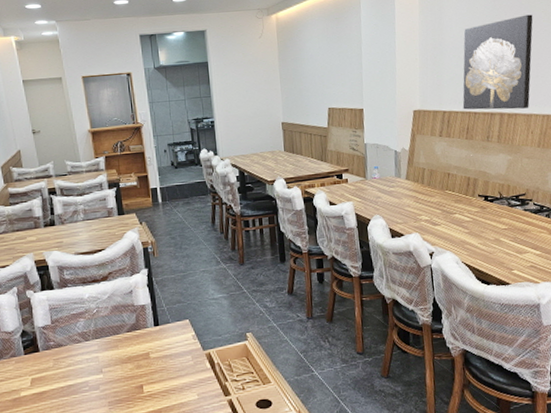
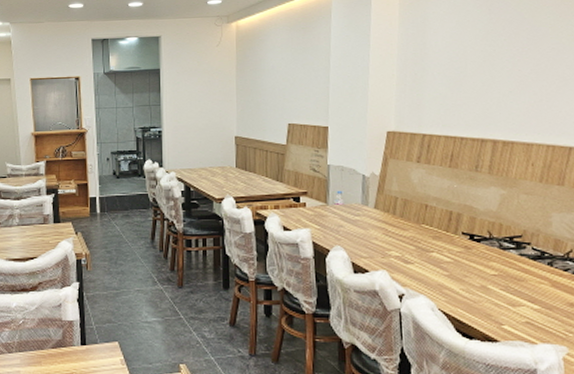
wall art: present [462,14,533,110] -> none [446,30,538,137]

